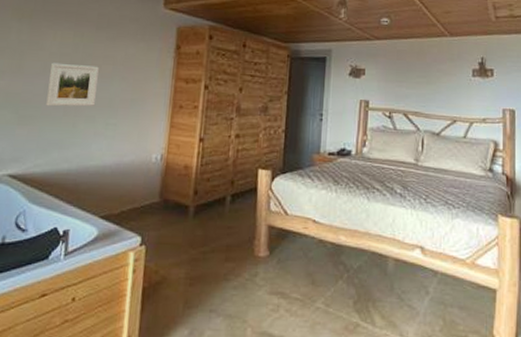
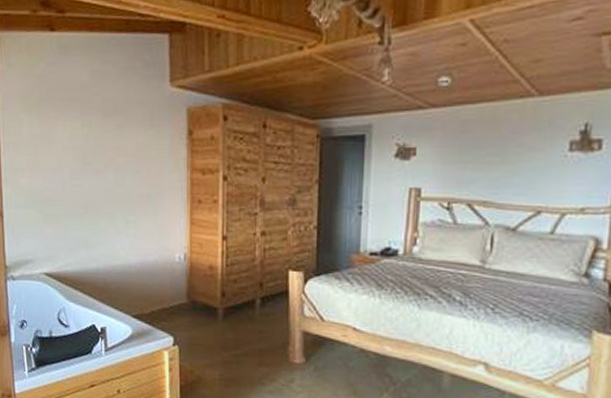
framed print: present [46,62,99,107] -> none [65,157,113,204]

